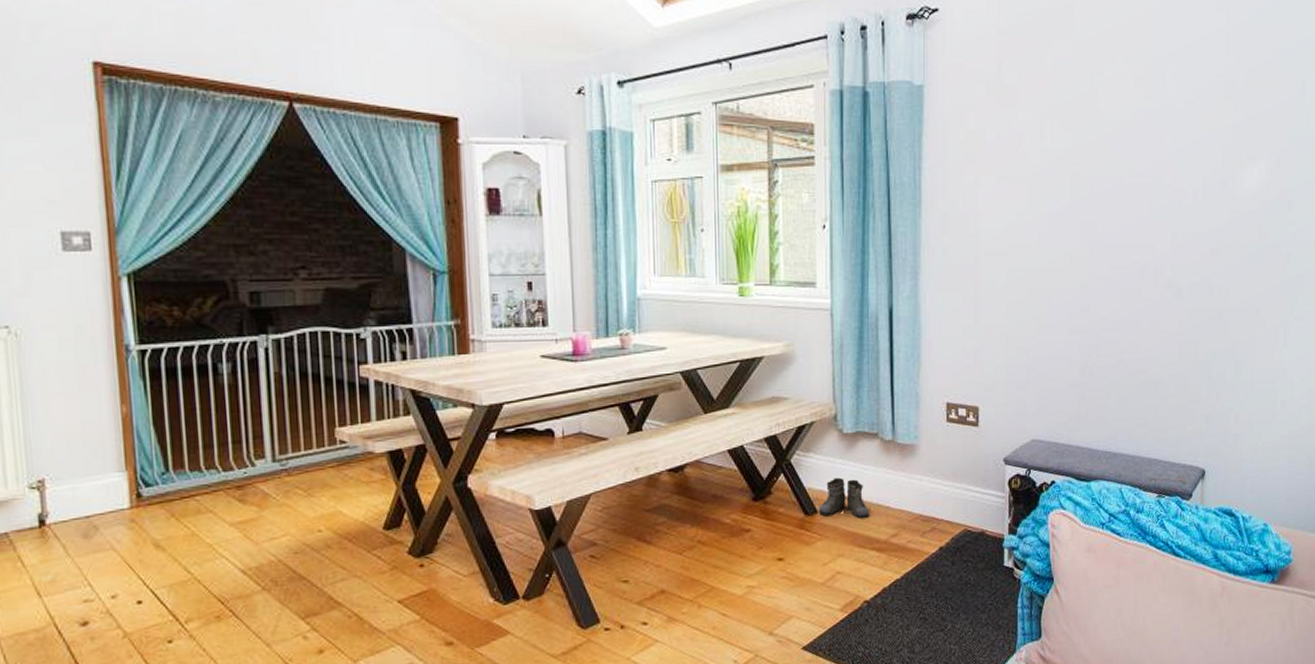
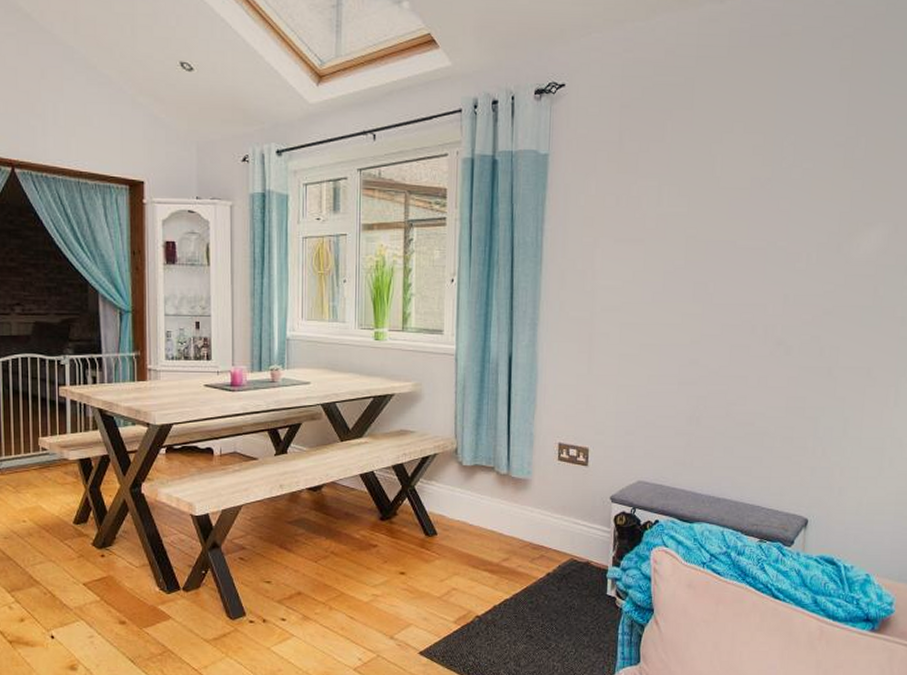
boots: present [818,477,870,519] -> none [437,504,484,543]

